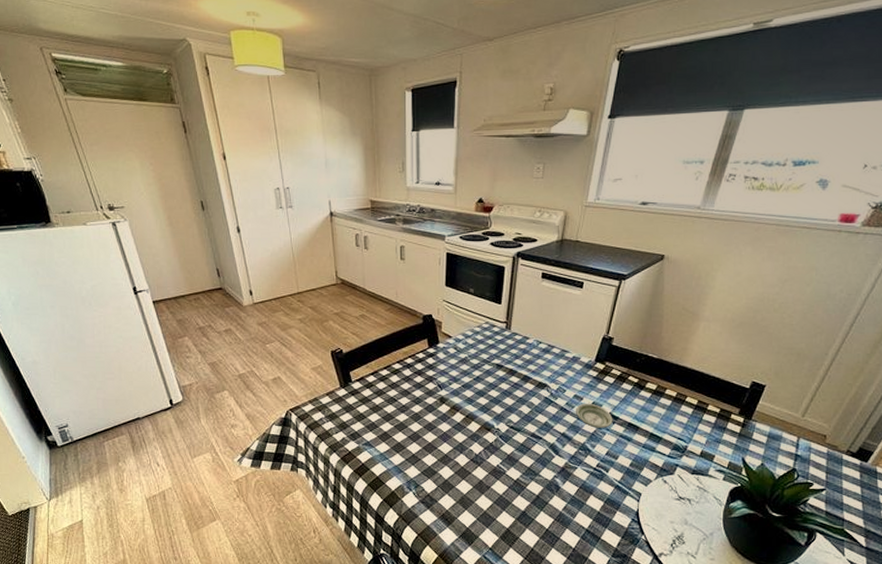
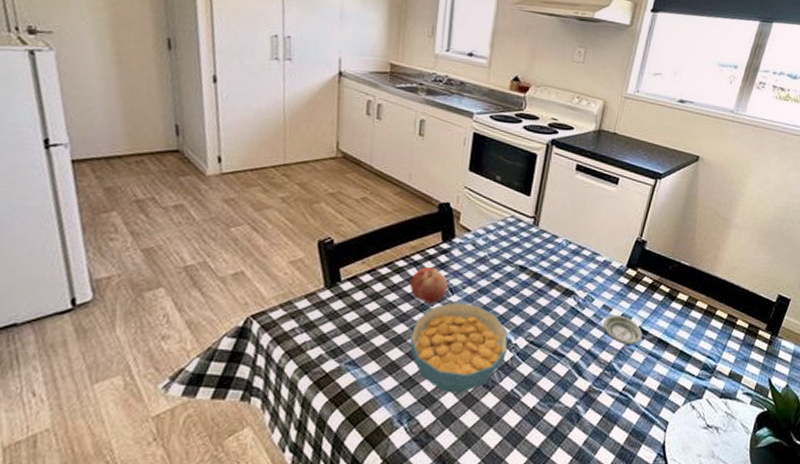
fruit: none [406,369,437,397] -> present [410,267,449,304]
cereal bowl: none [410,396,491,467] -> present [409,302,508,393]

